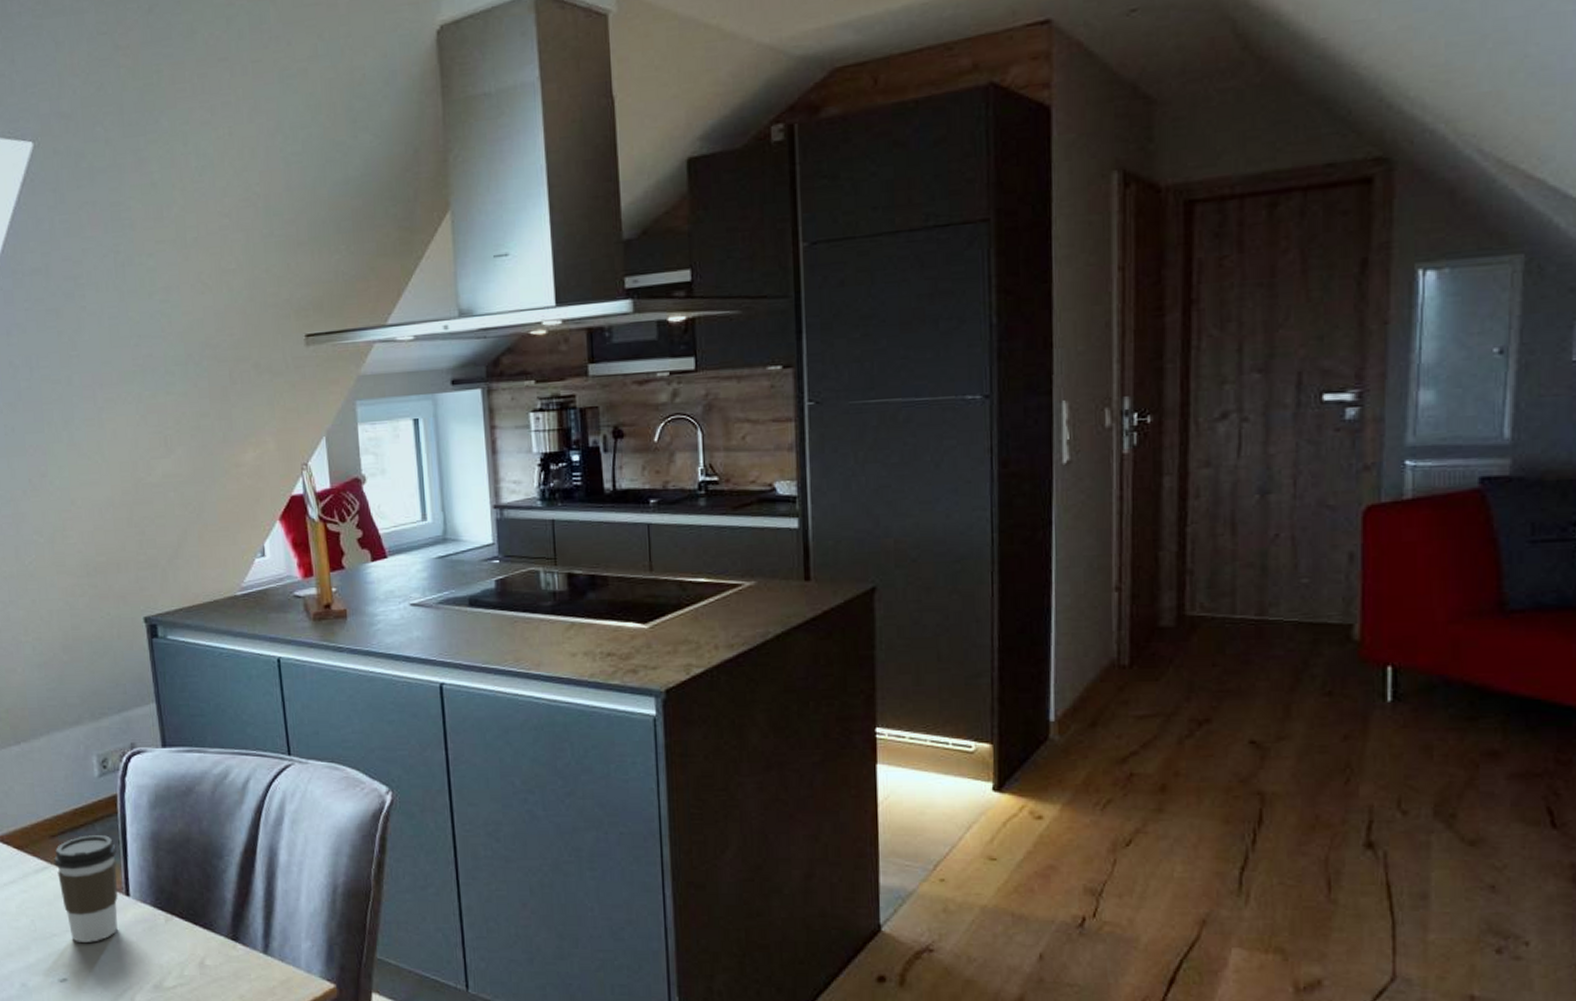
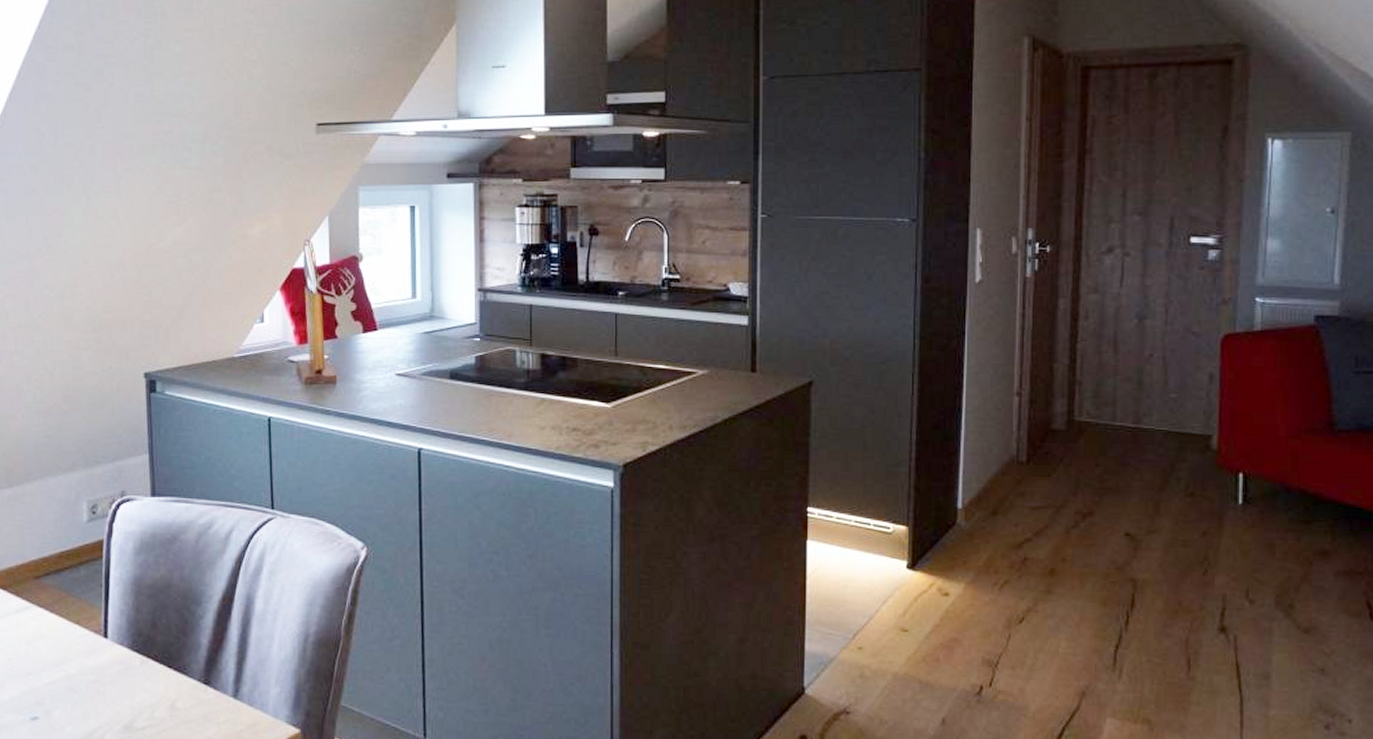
coffee cup: present [54,835,118,942] -> none [36,578,98,682]

